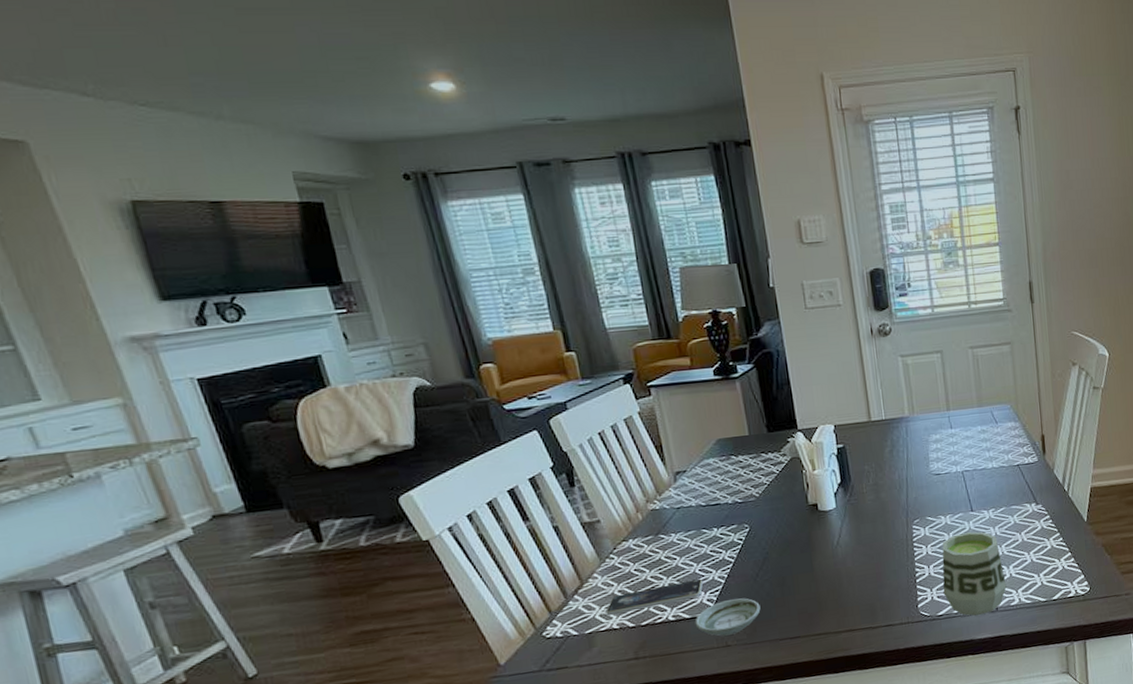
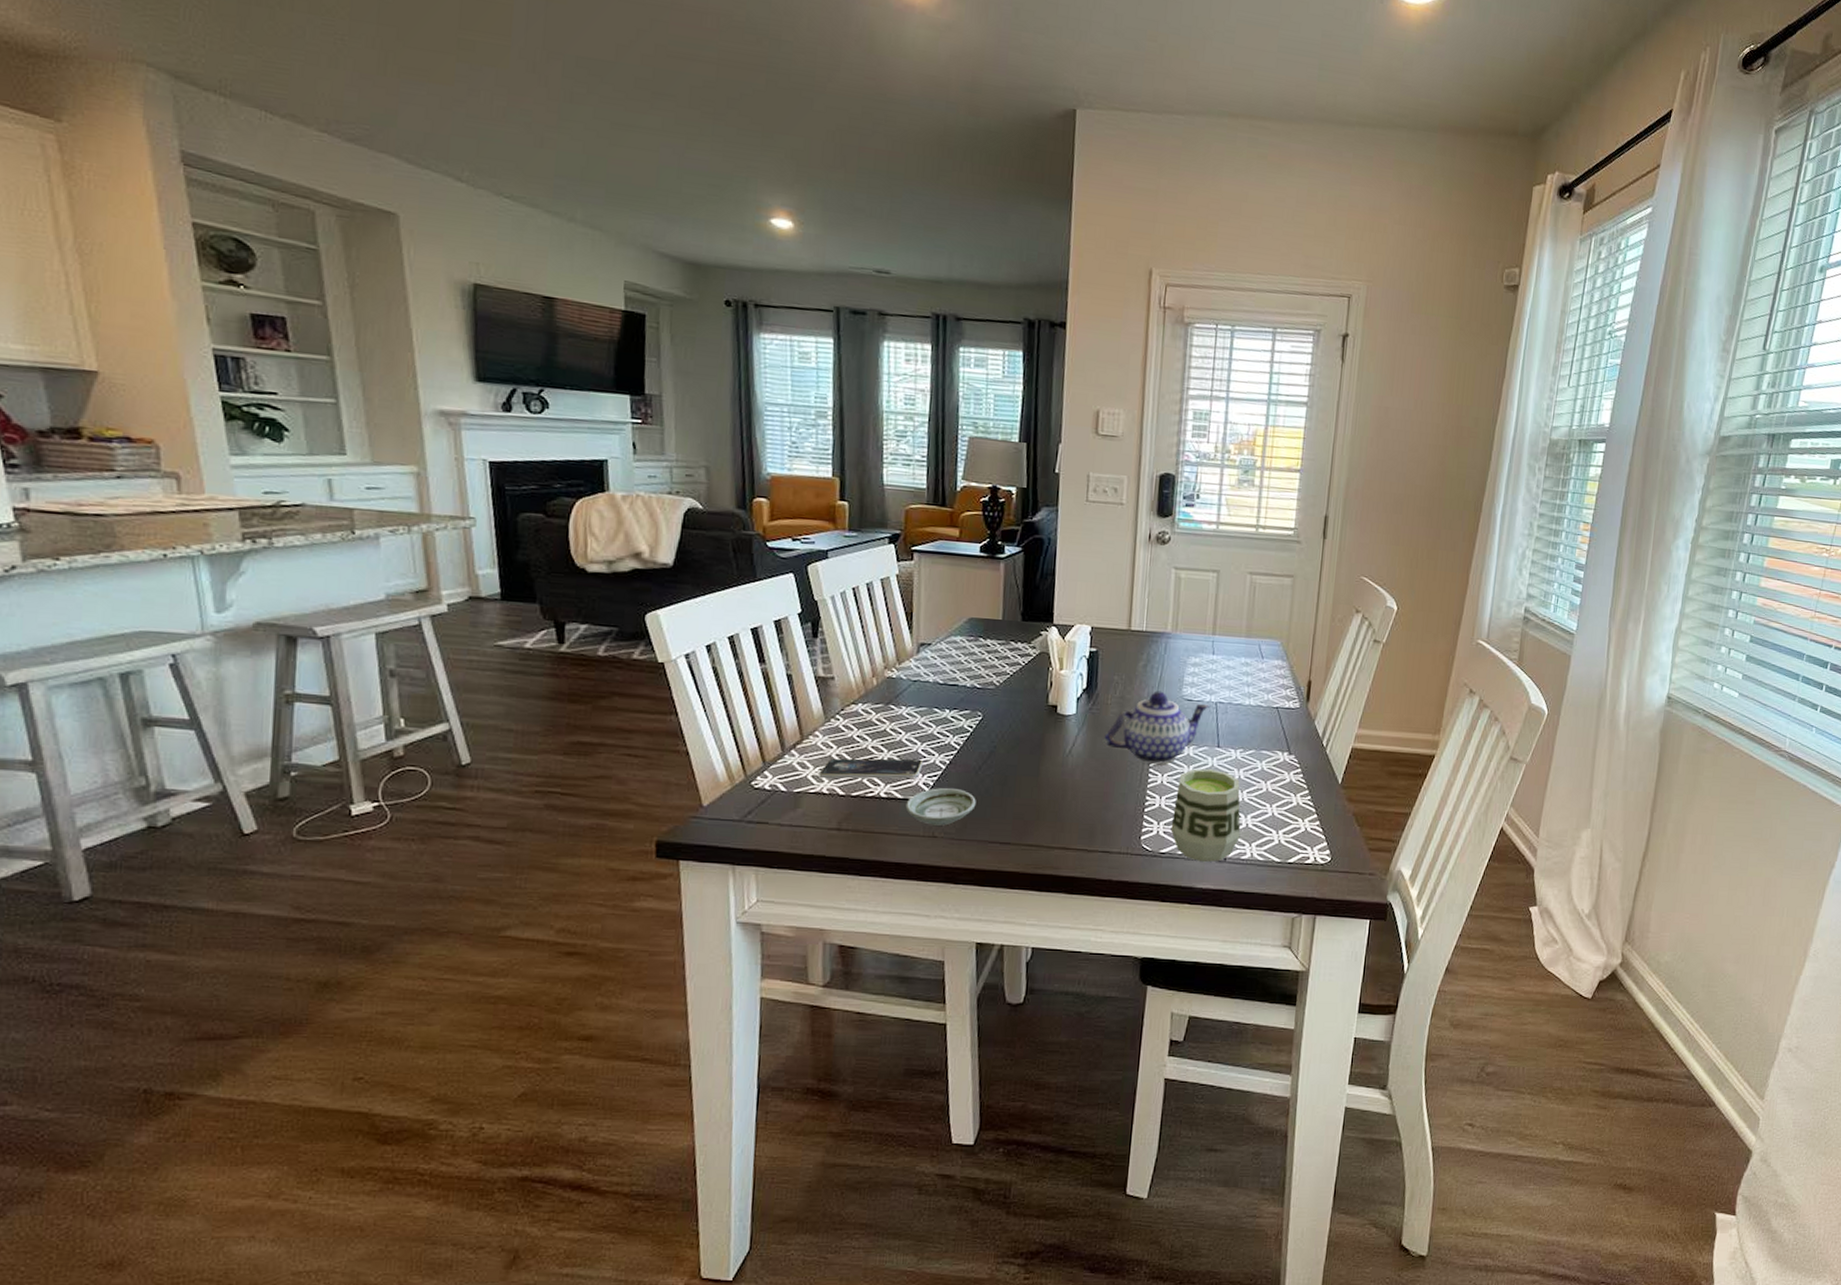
teapot: none [866,471,957,539] -> present [1104,691,1210,764]

